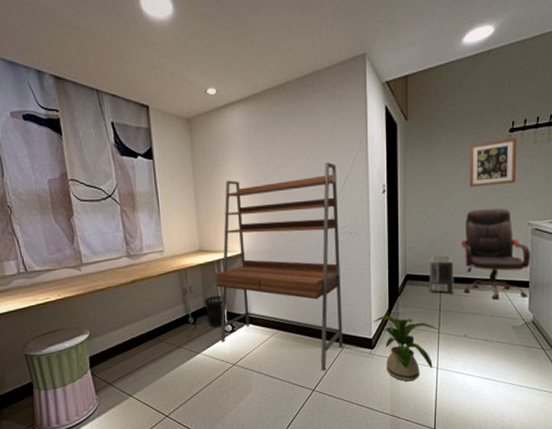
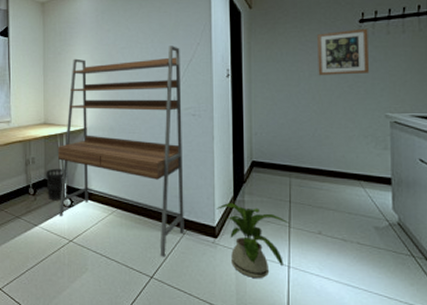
air purifier: present [430,254,454,295] -> none [278,142,304,186]
office chair: present [462,208,531,299] -> none [312,99,392,196]

